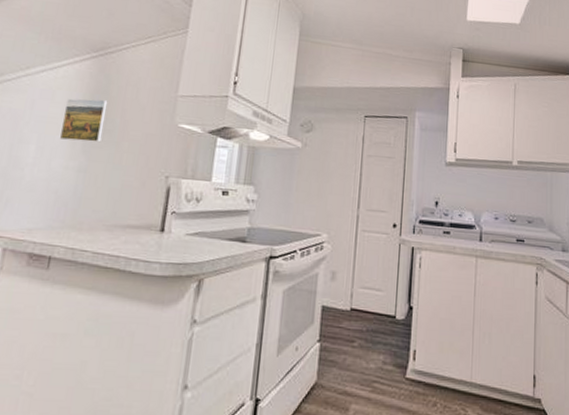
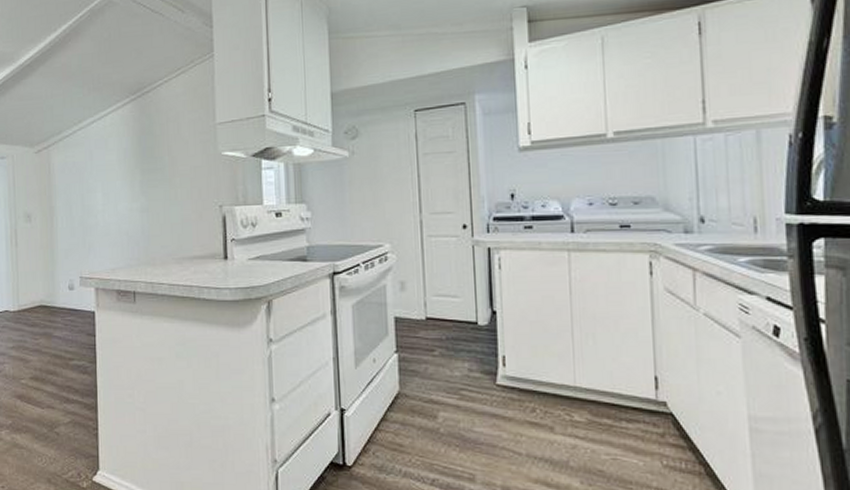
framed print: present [59,98,108,143] -> none [118,139,156,184]

